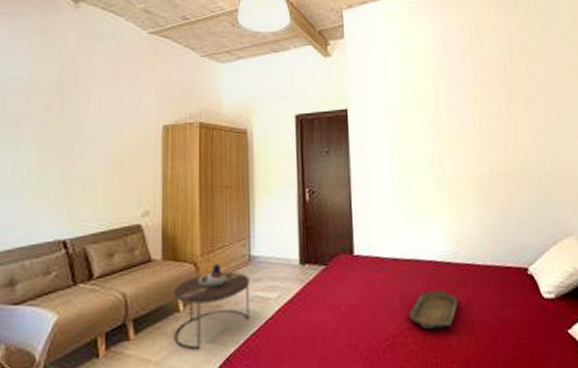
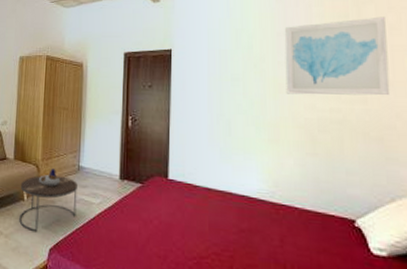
serving tray: present [409,290,459,330] -> none [218,223,270,261]
wall art: none [455,71,544,150] -> present [284,16,390,96]

